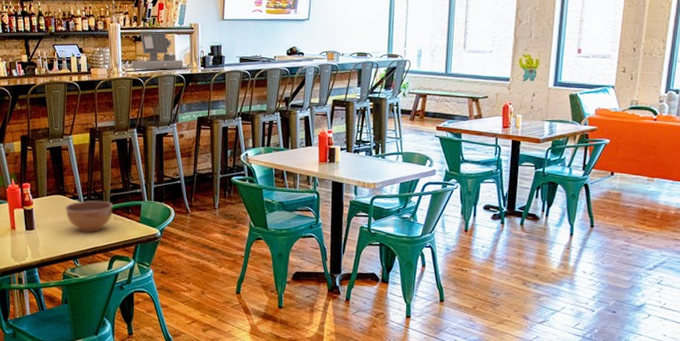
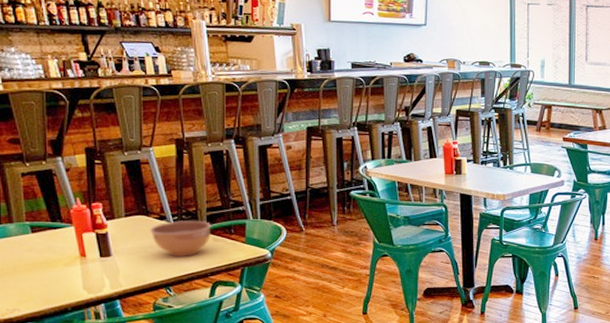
cash register: present [131,32,184,70] -> none [223,31,286,75]

